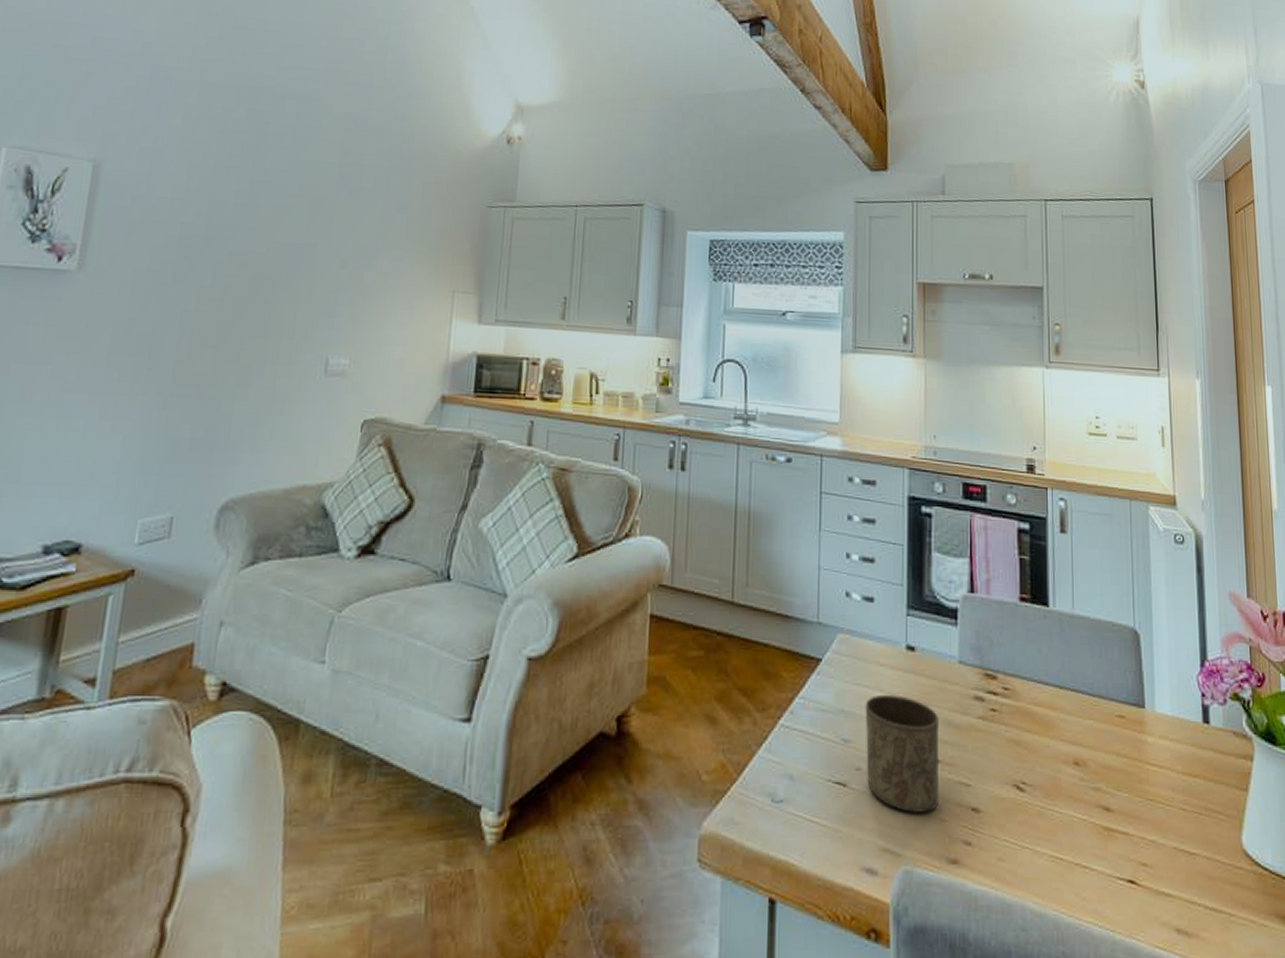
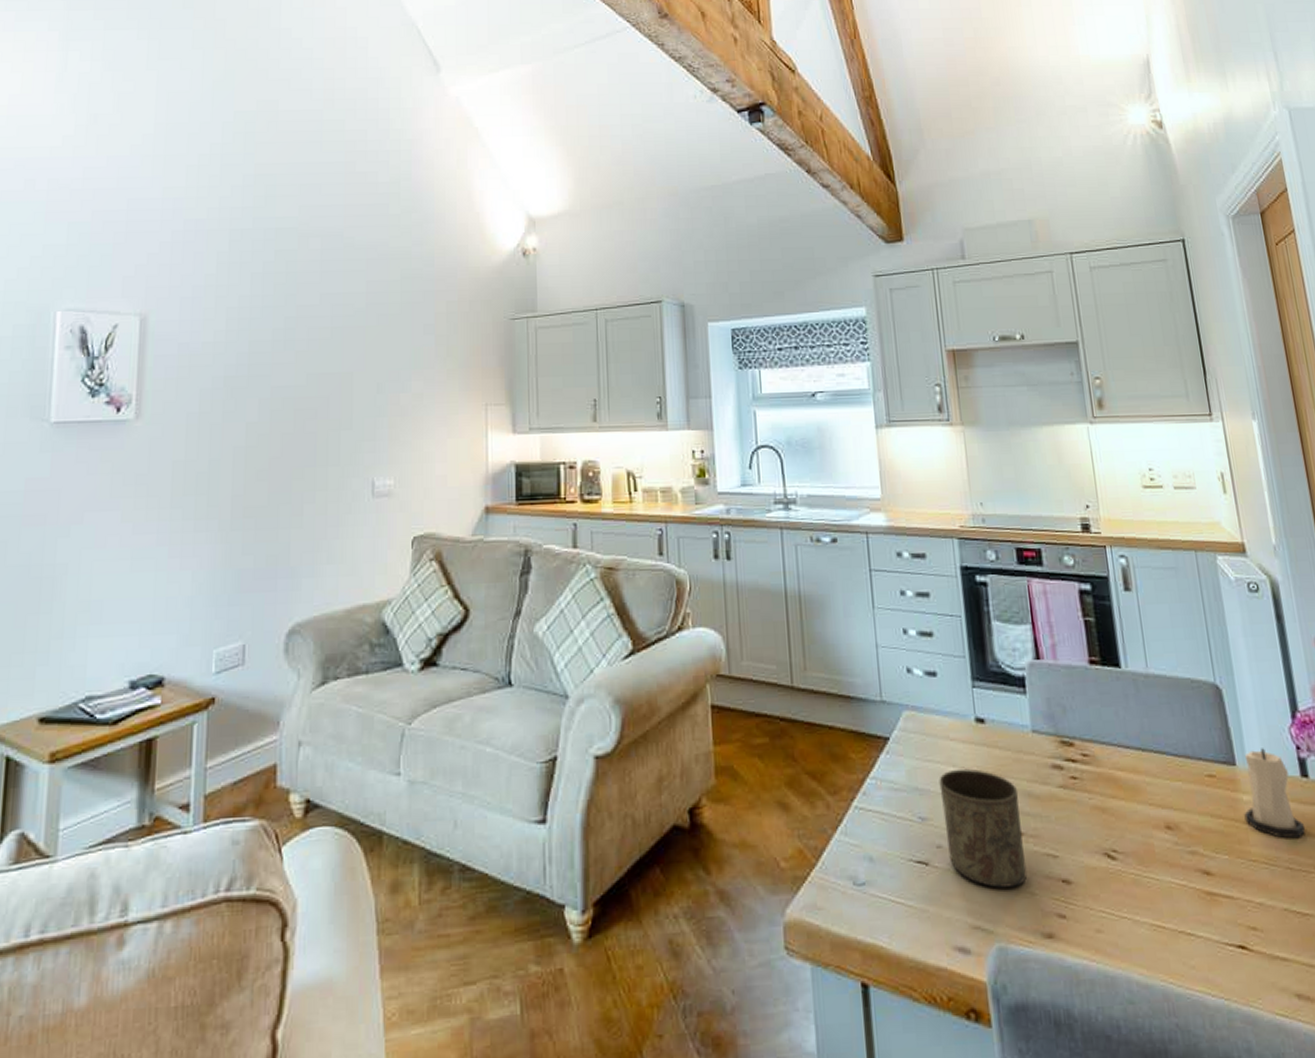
candle: none [1147,693,1201,781] -> present [1244,748,1305,839]

